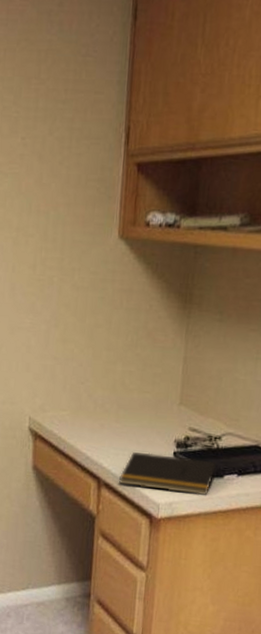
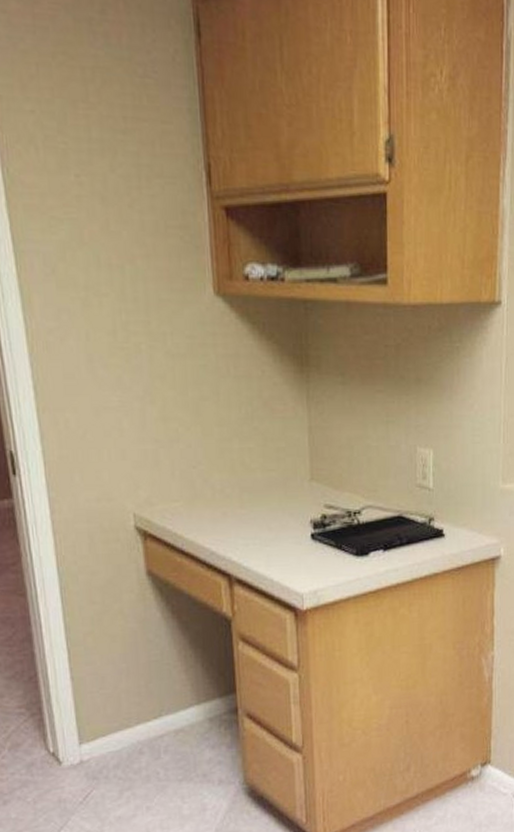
notepad: present [119,452,216,496] -> none [253,538,359,579]

